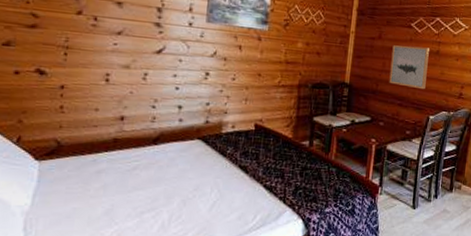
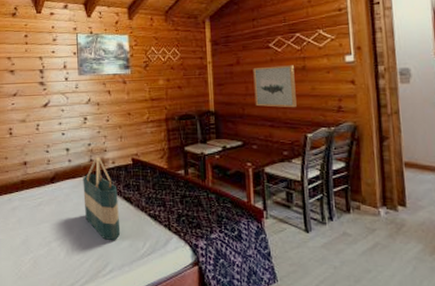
tote bag: none [190,118,234,213] -> present [83,157,121,241]

